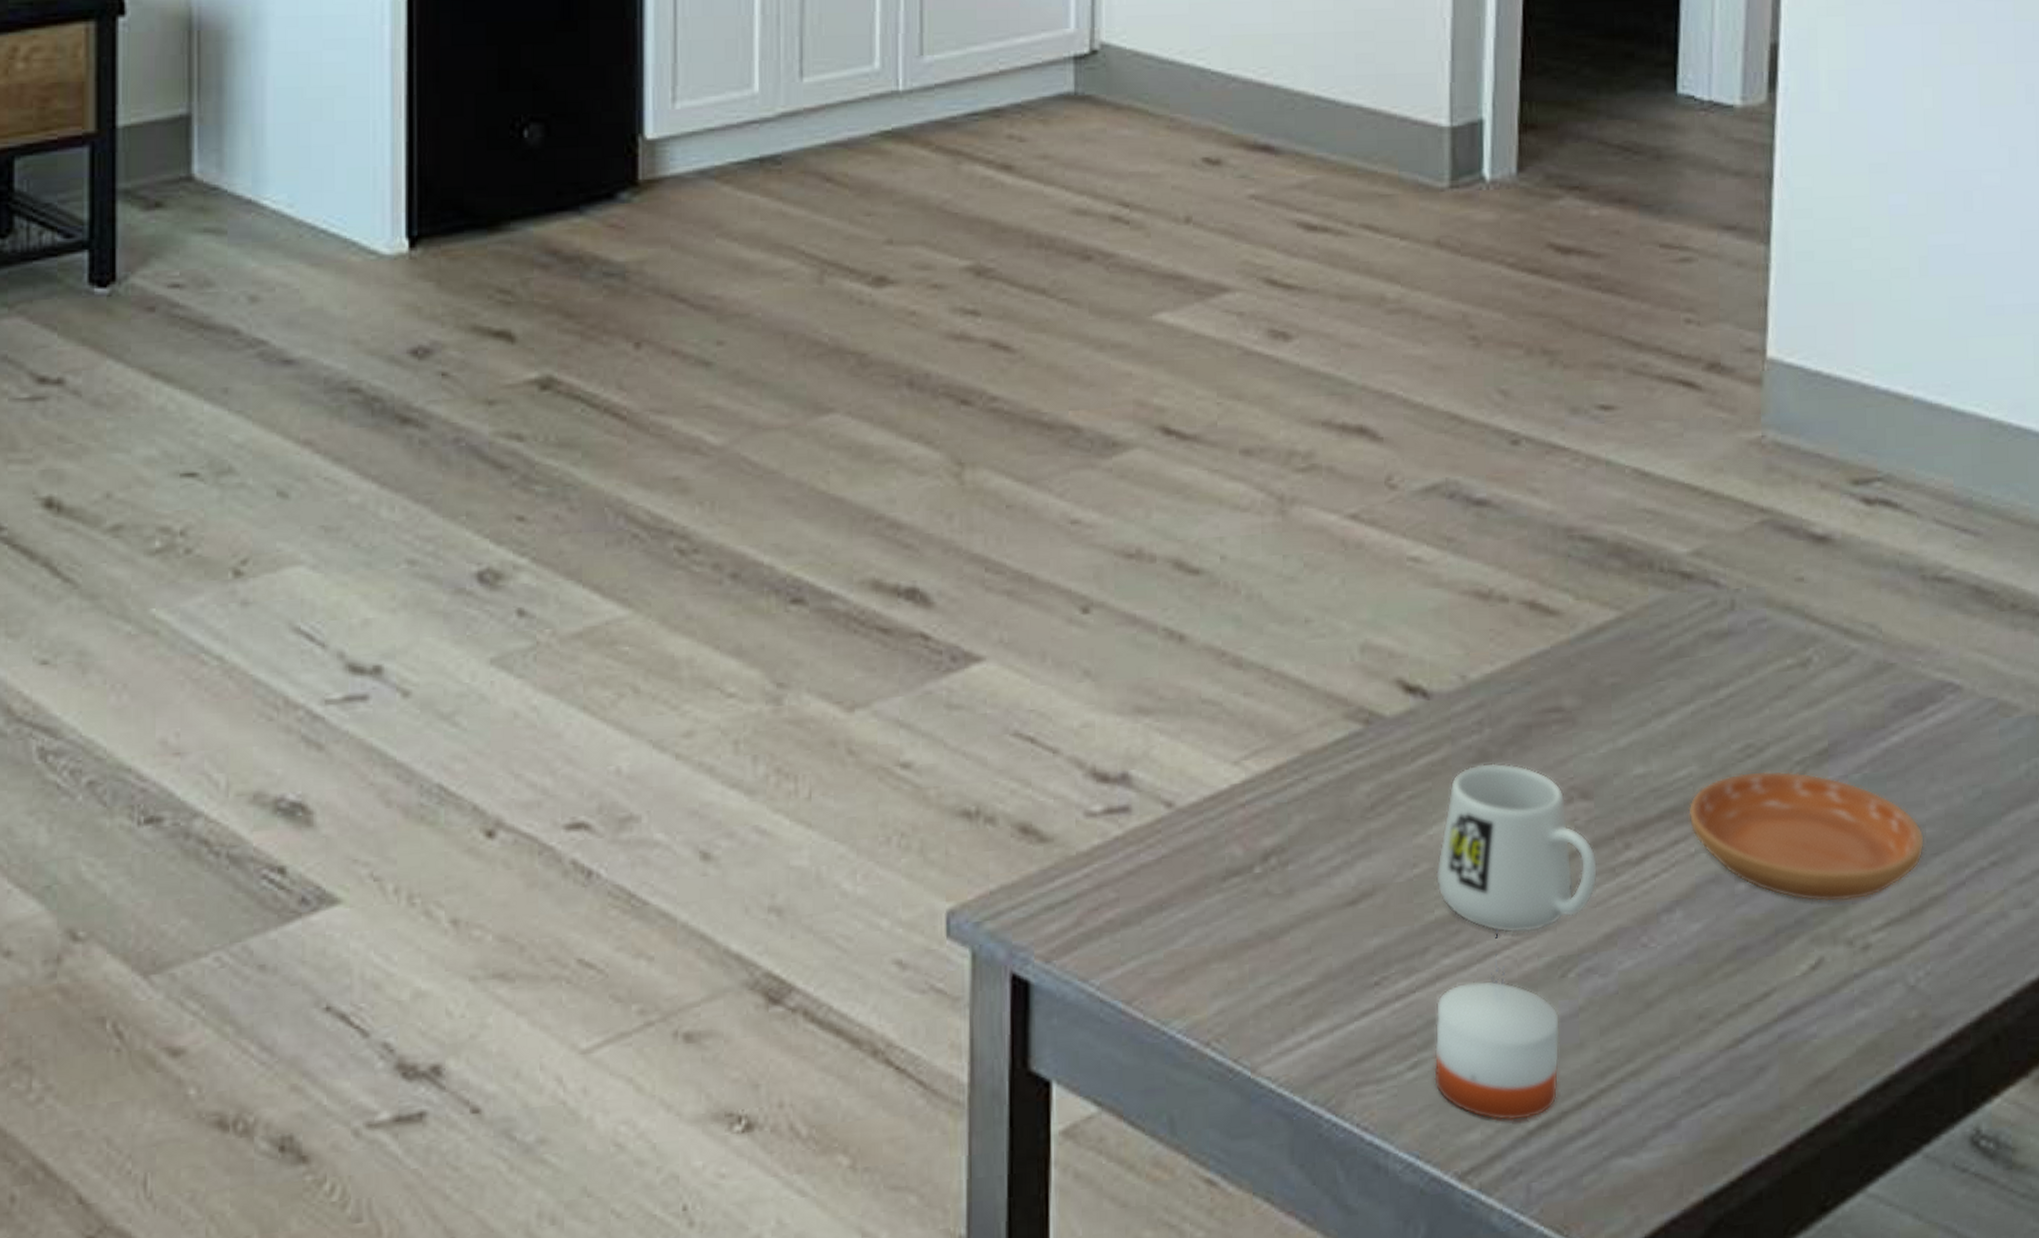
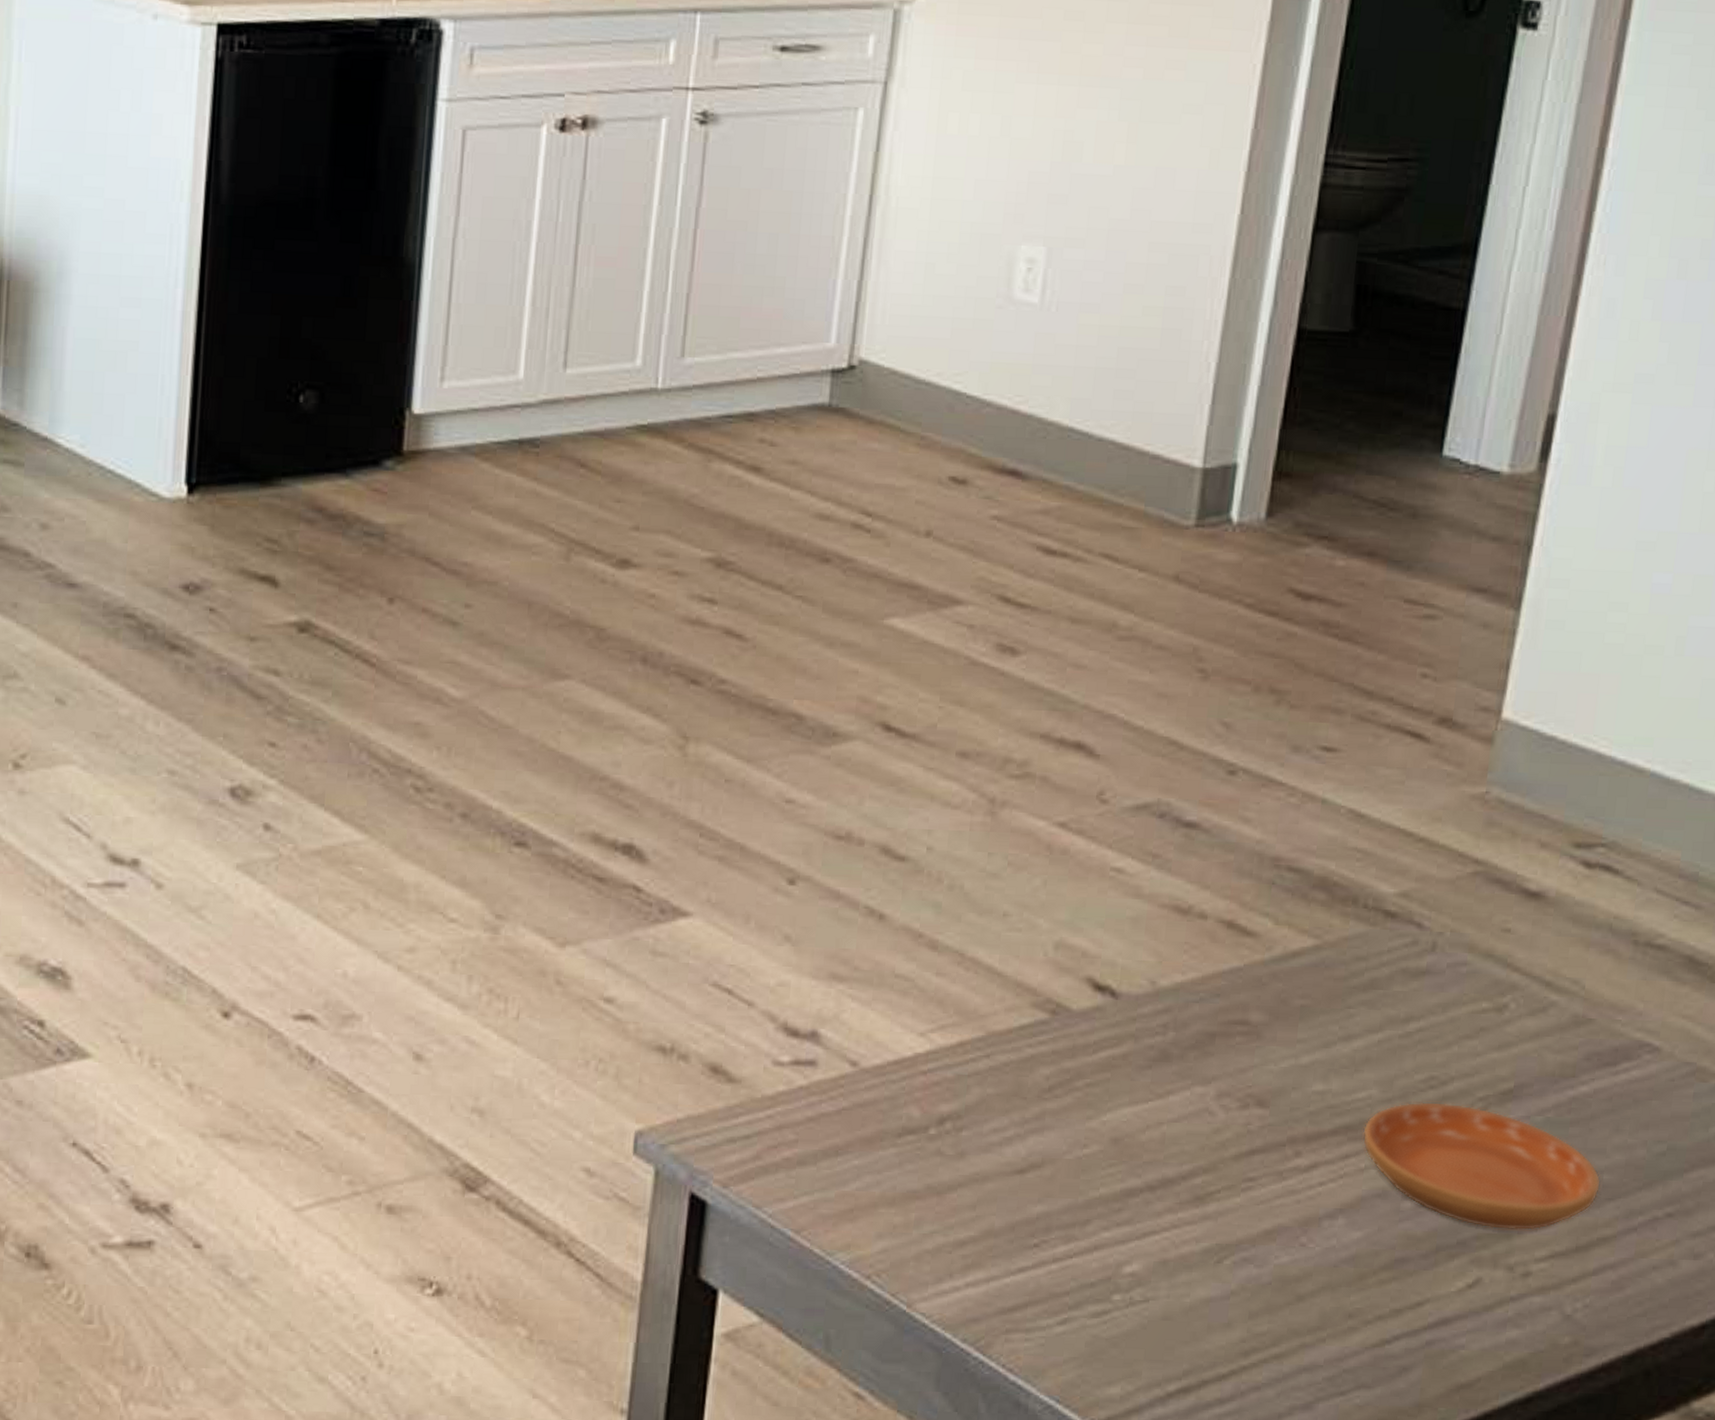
candle: present [1434,966,1561,1121] -> none [1081,1245,1211,1382]
mug: present [1436,762,1598,934] -> none [1104,1063,1266,1219]

